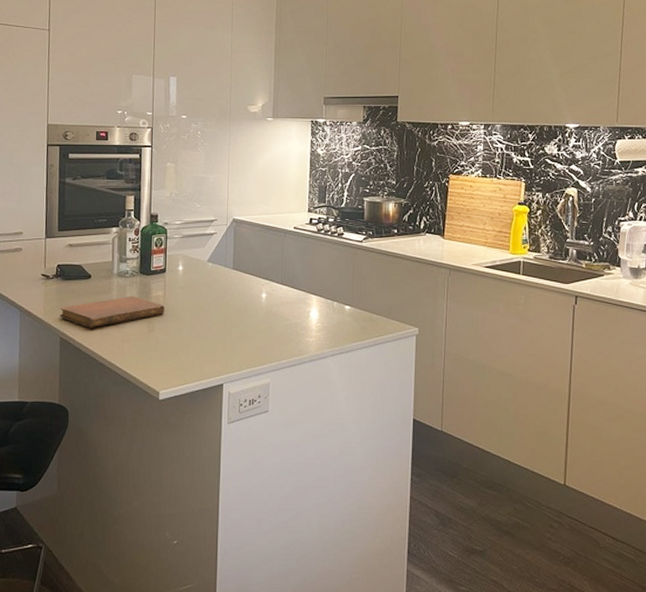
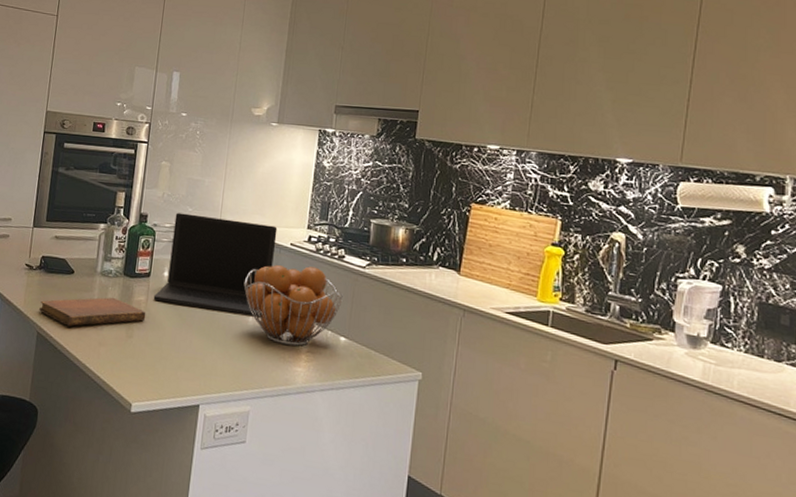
laptop: none [170,210,281,296] -> present [153,212,278,317]
fruit basket: none [254,246,346,319] -> present [243,265,344,346]

